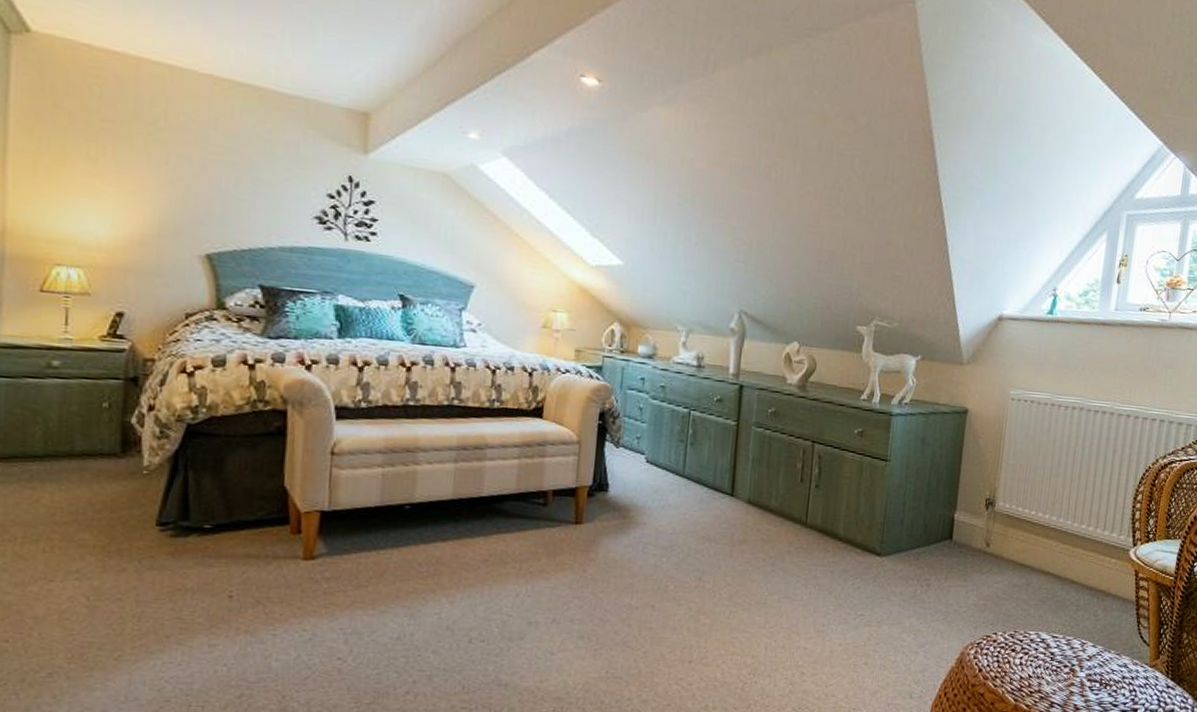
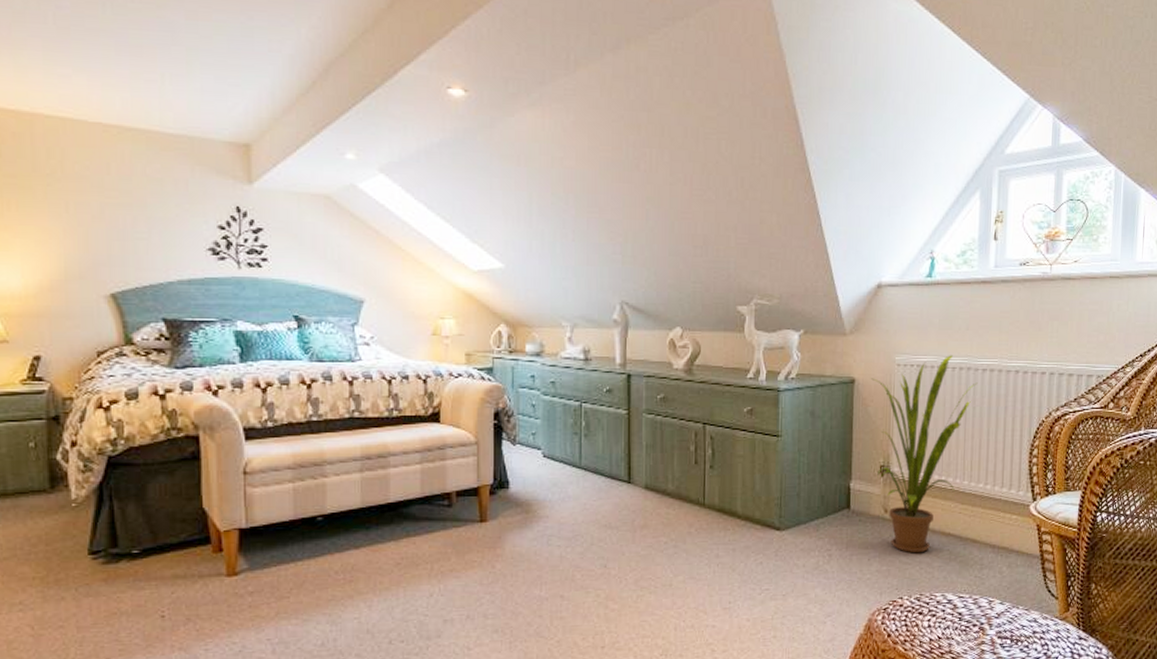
house plant: none [982,394,1089,590] -> present [870,355,978,553]

